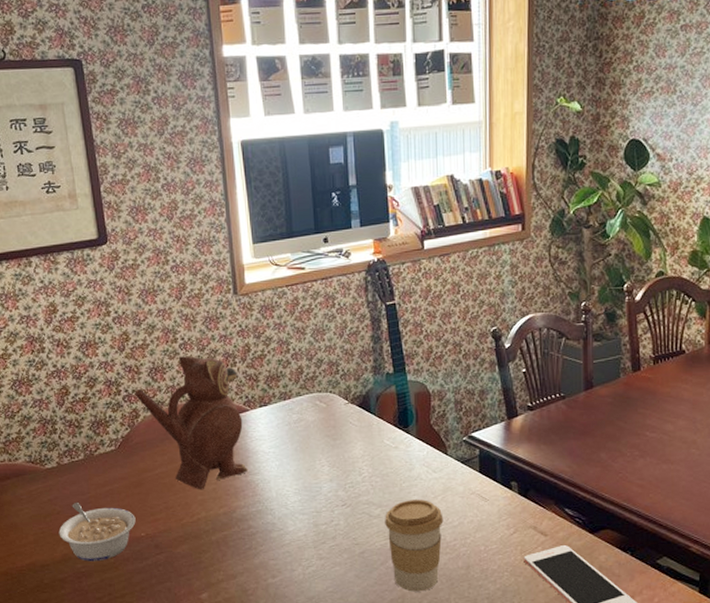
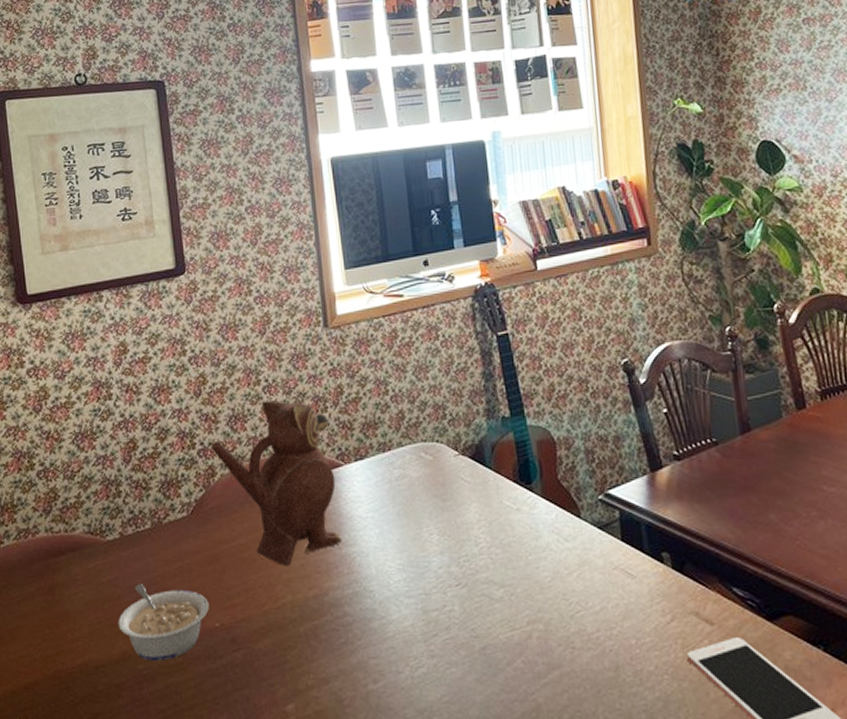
coffee cup: present [385,500,444,592] -> none [509,577,582,702]

